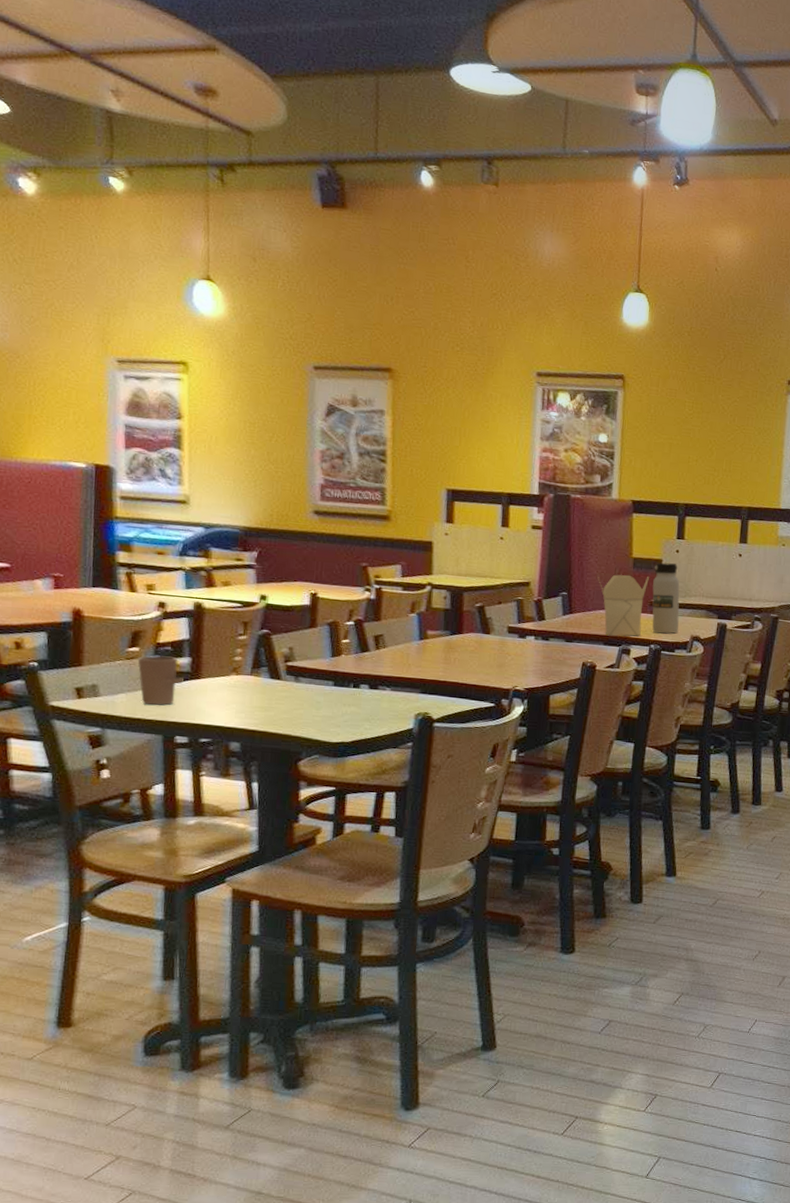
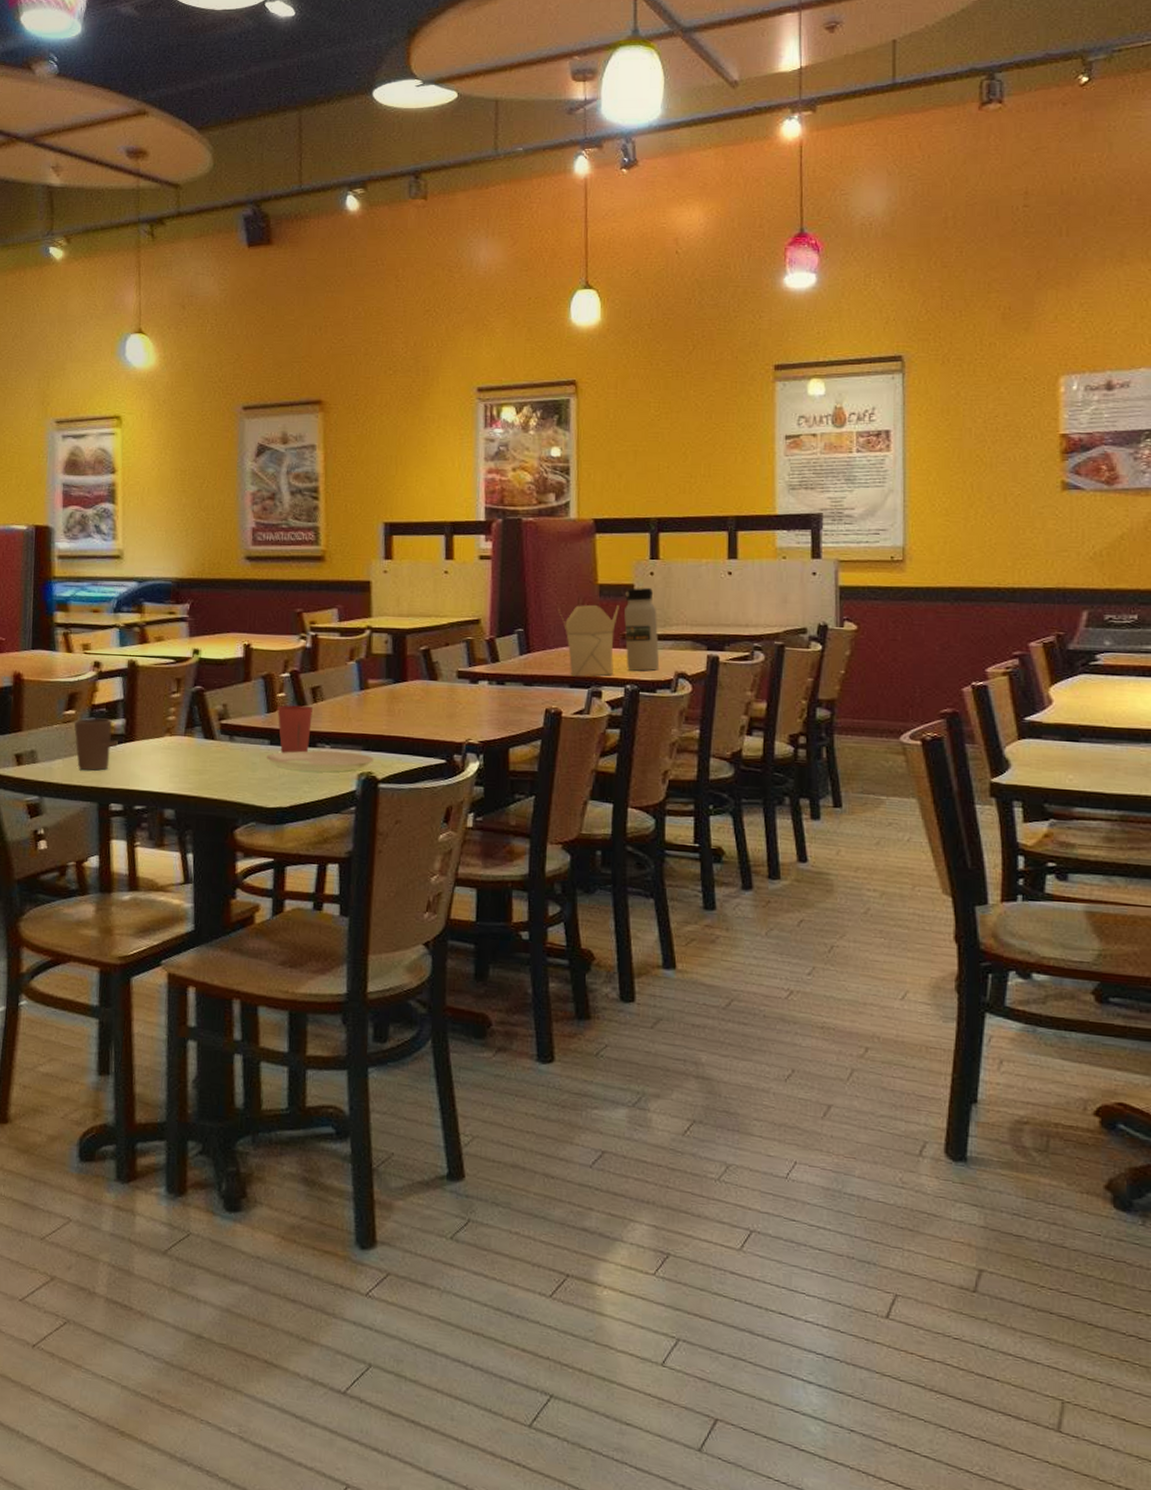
plate: none [330,692,431,713] -> present [266,750,375,773]
cup: none [341,650,375,694] -> present [277,705,313,753]

